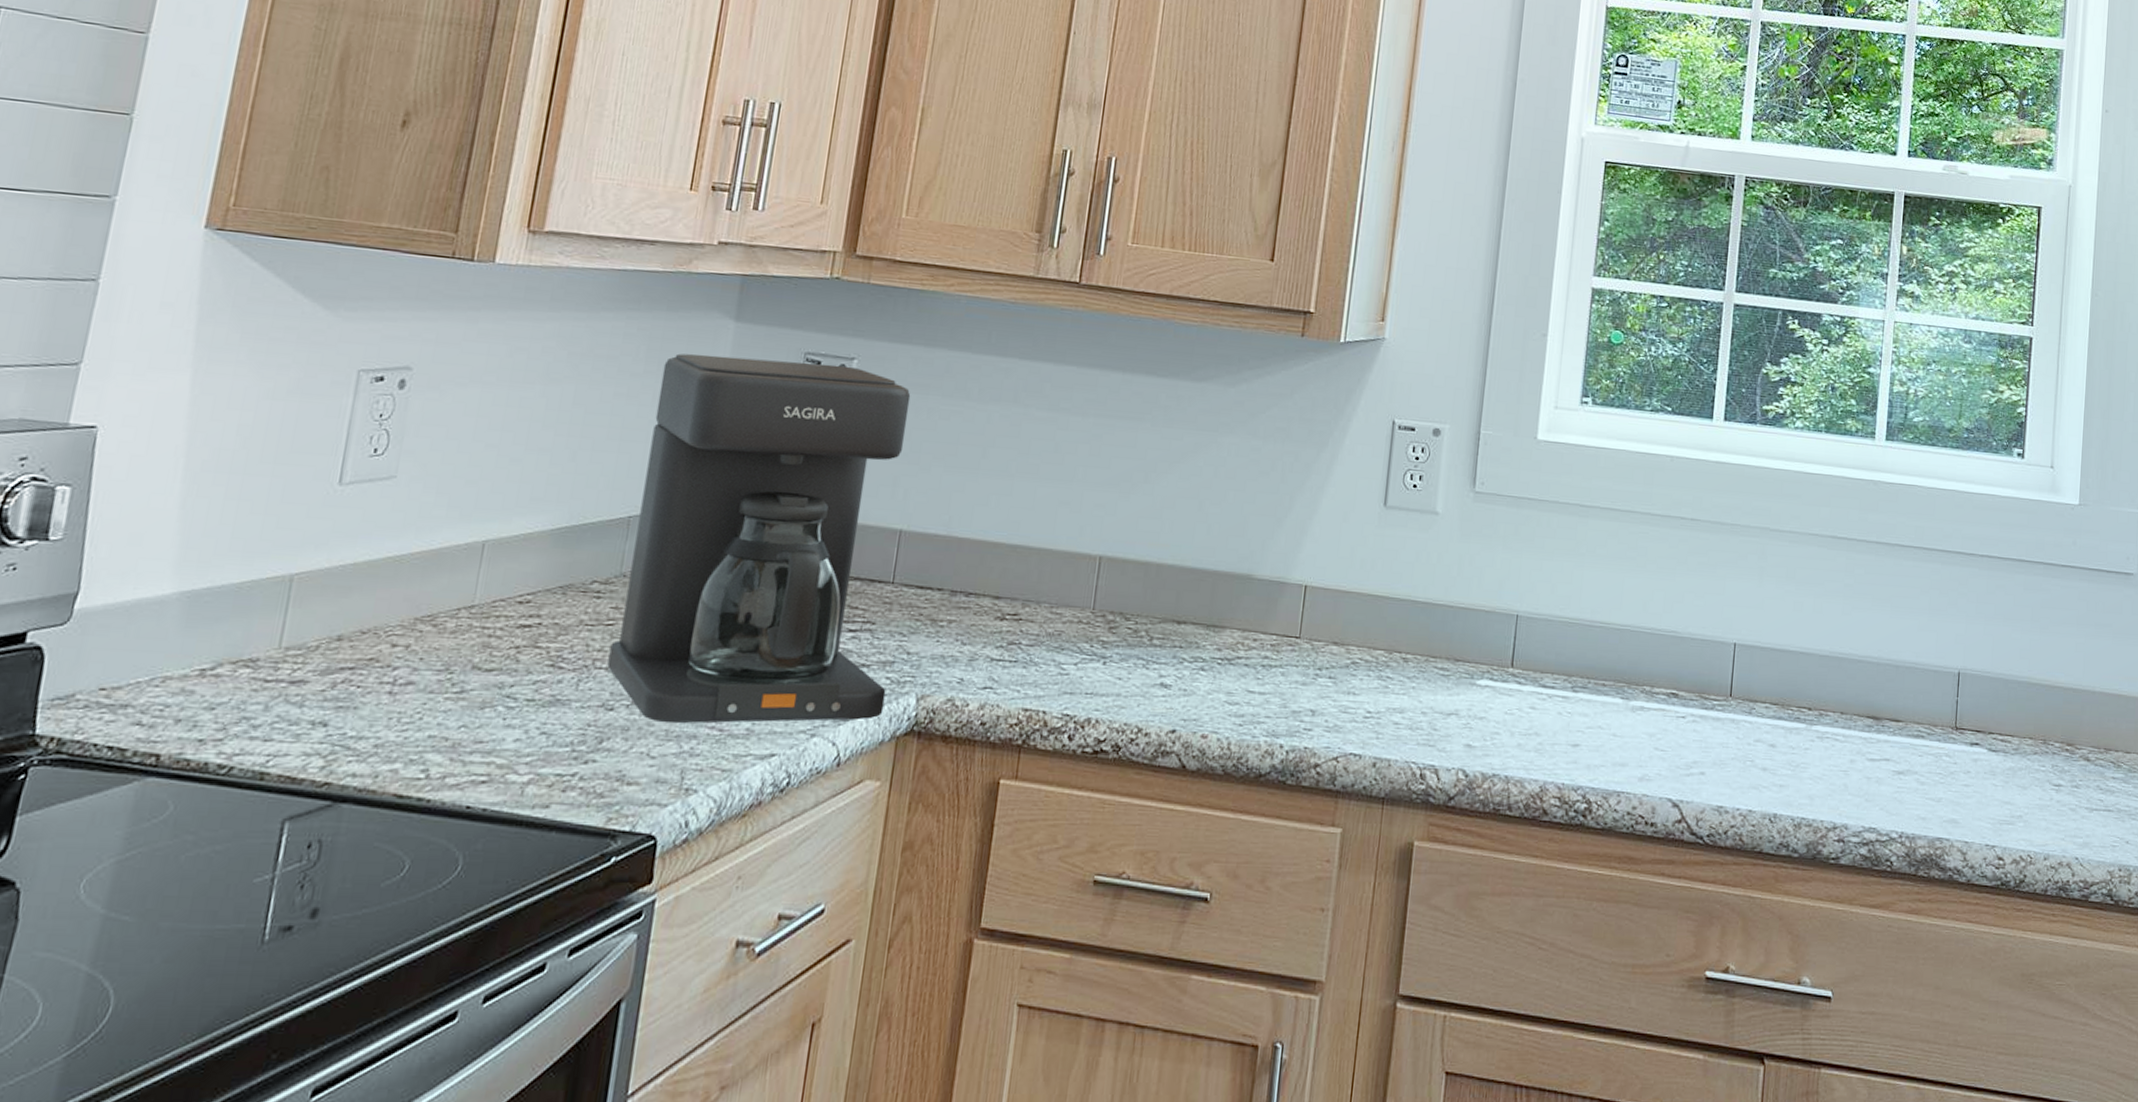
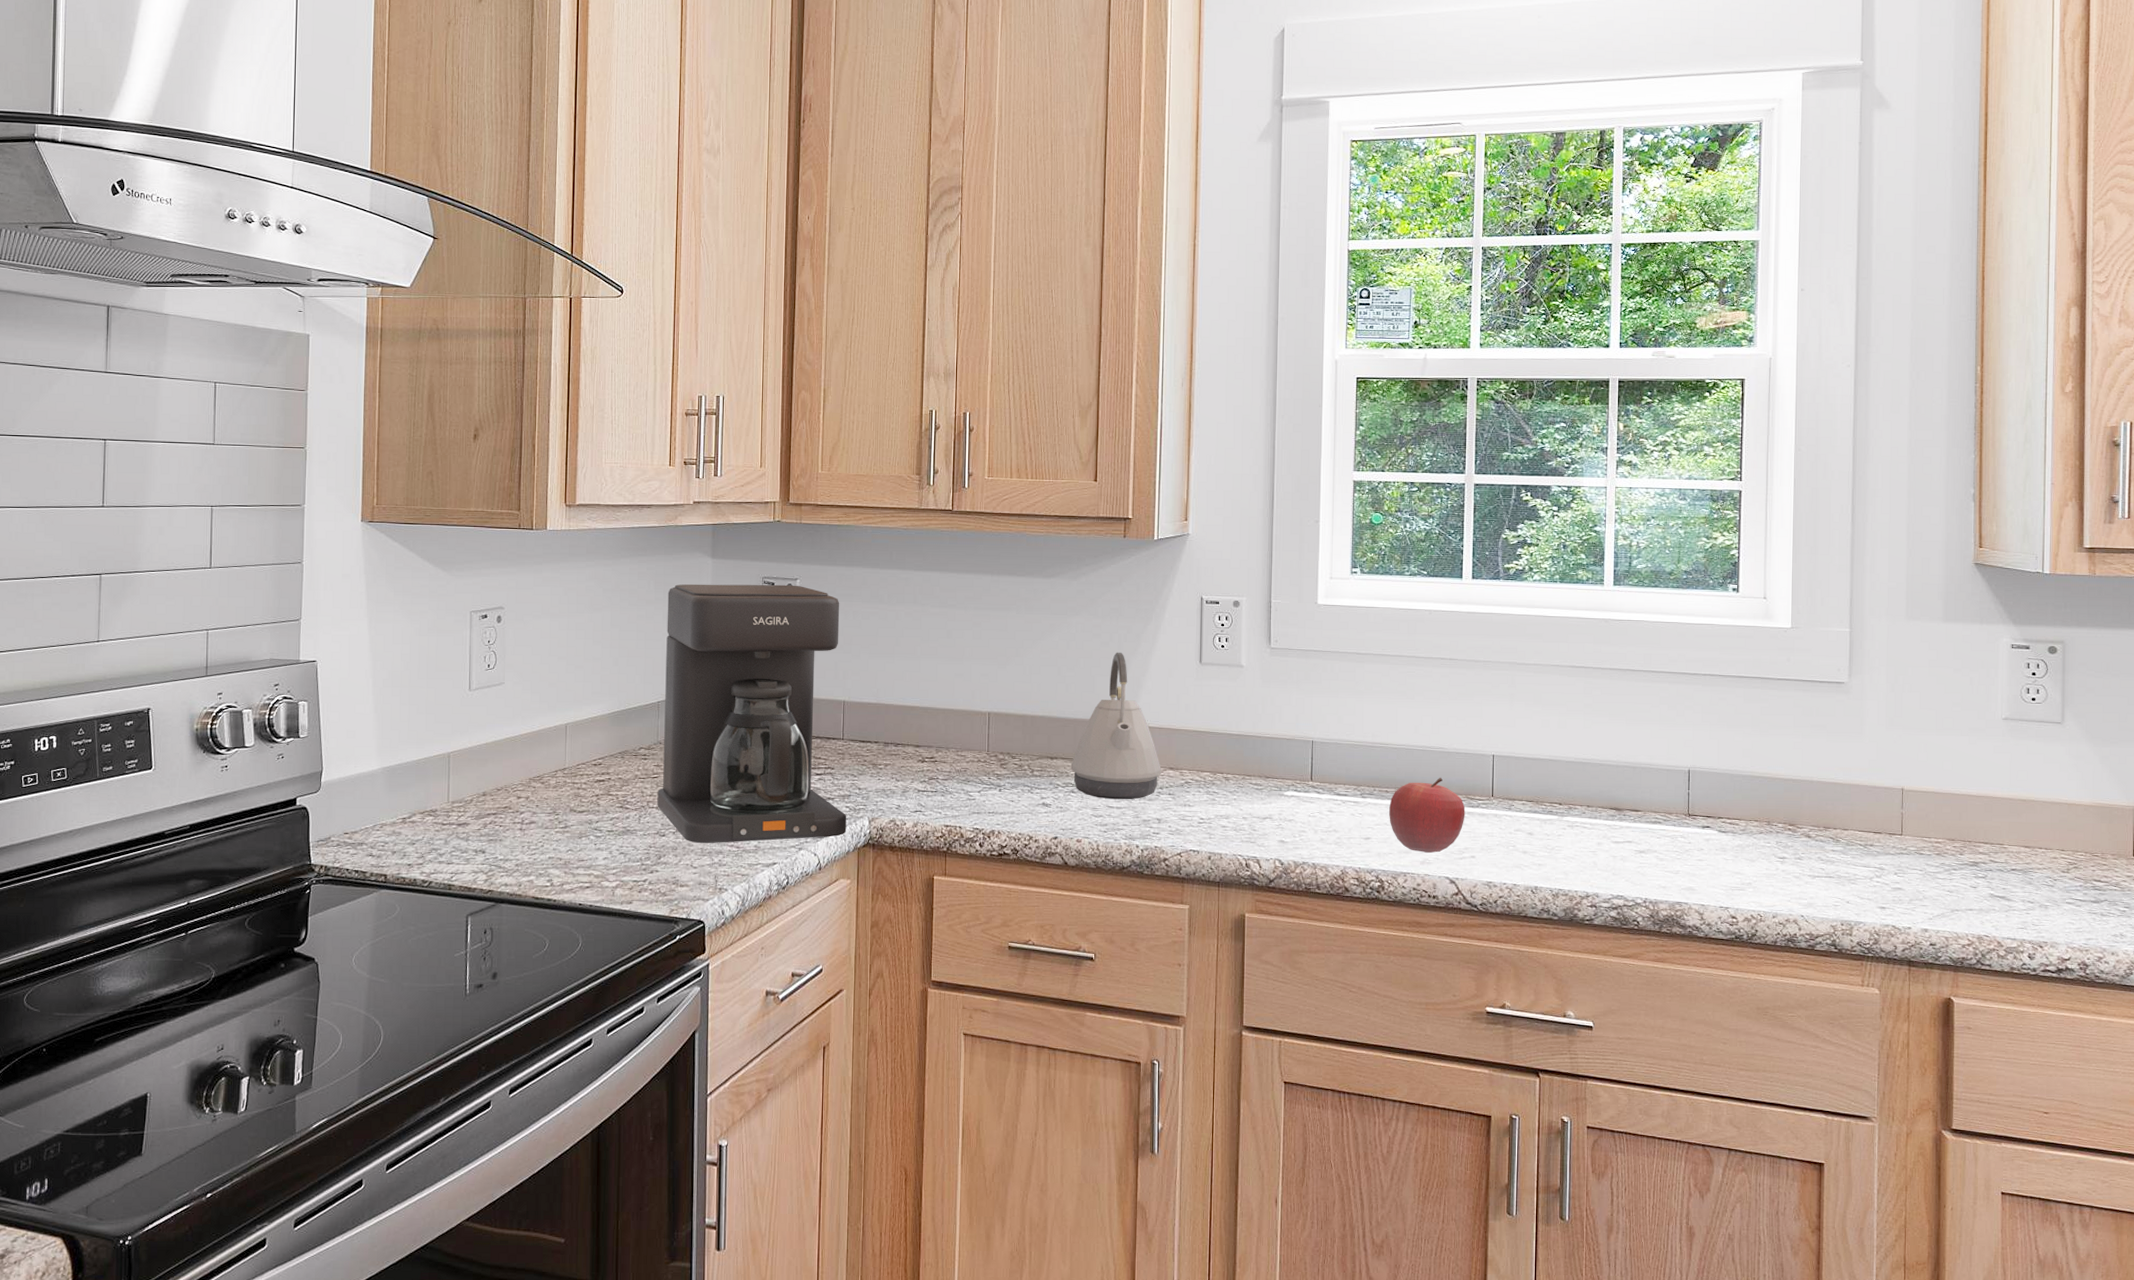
kettle: none [1202,485,1323,683] -> present [1070,652,1161,800]
fruit: none [1604,669,1698,768] -> present [1389,777,1465,854]

